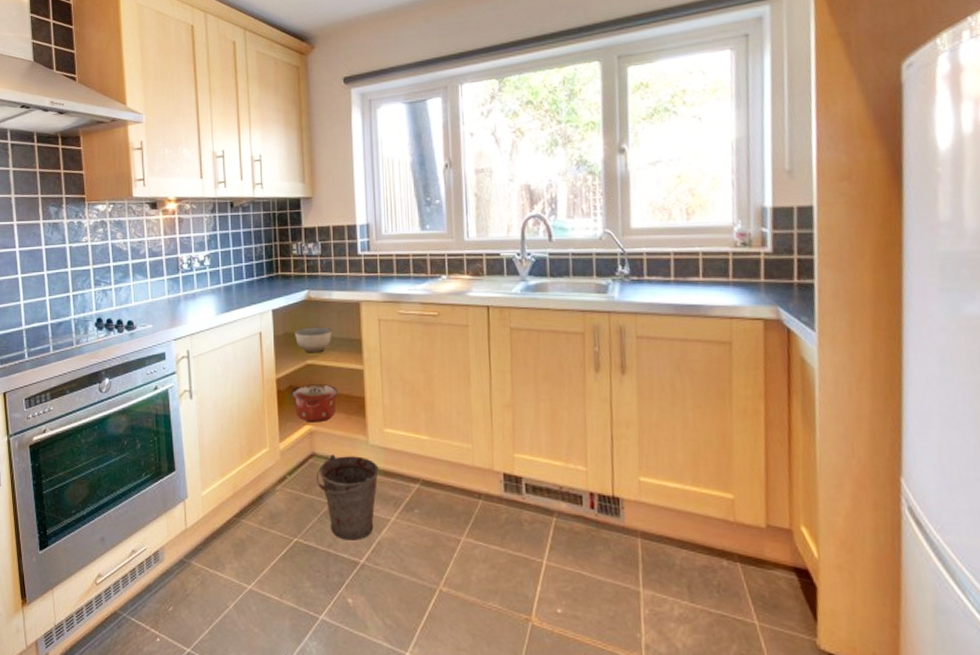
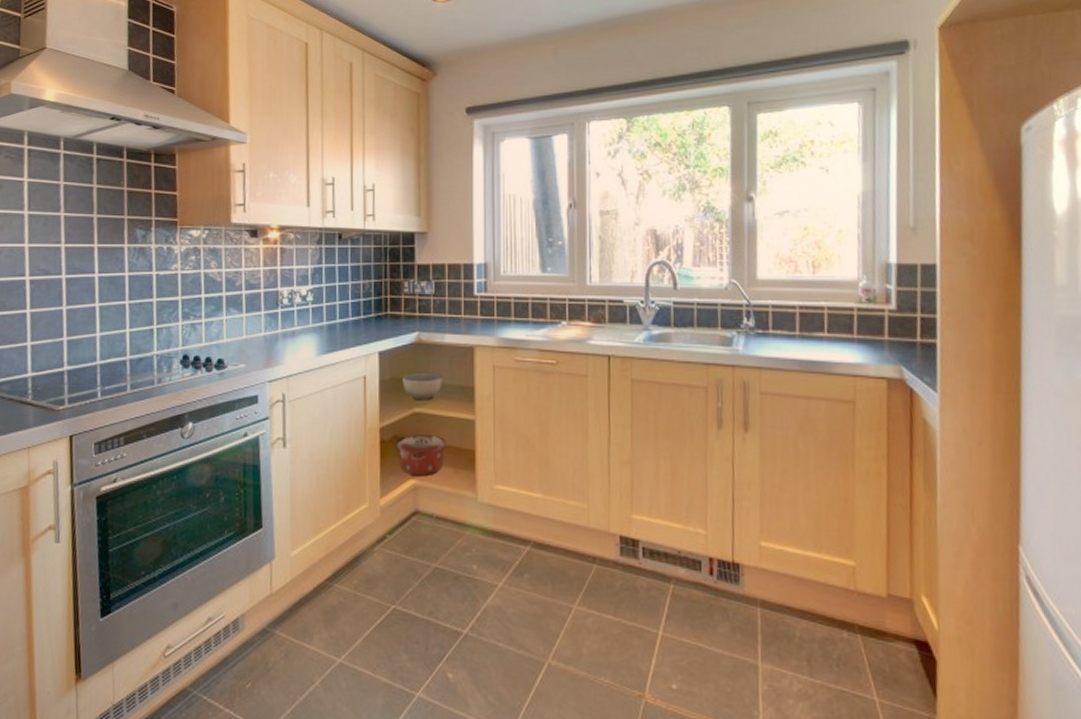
bucket: present [315,454,379,540] -> none [418,512,487,608]

